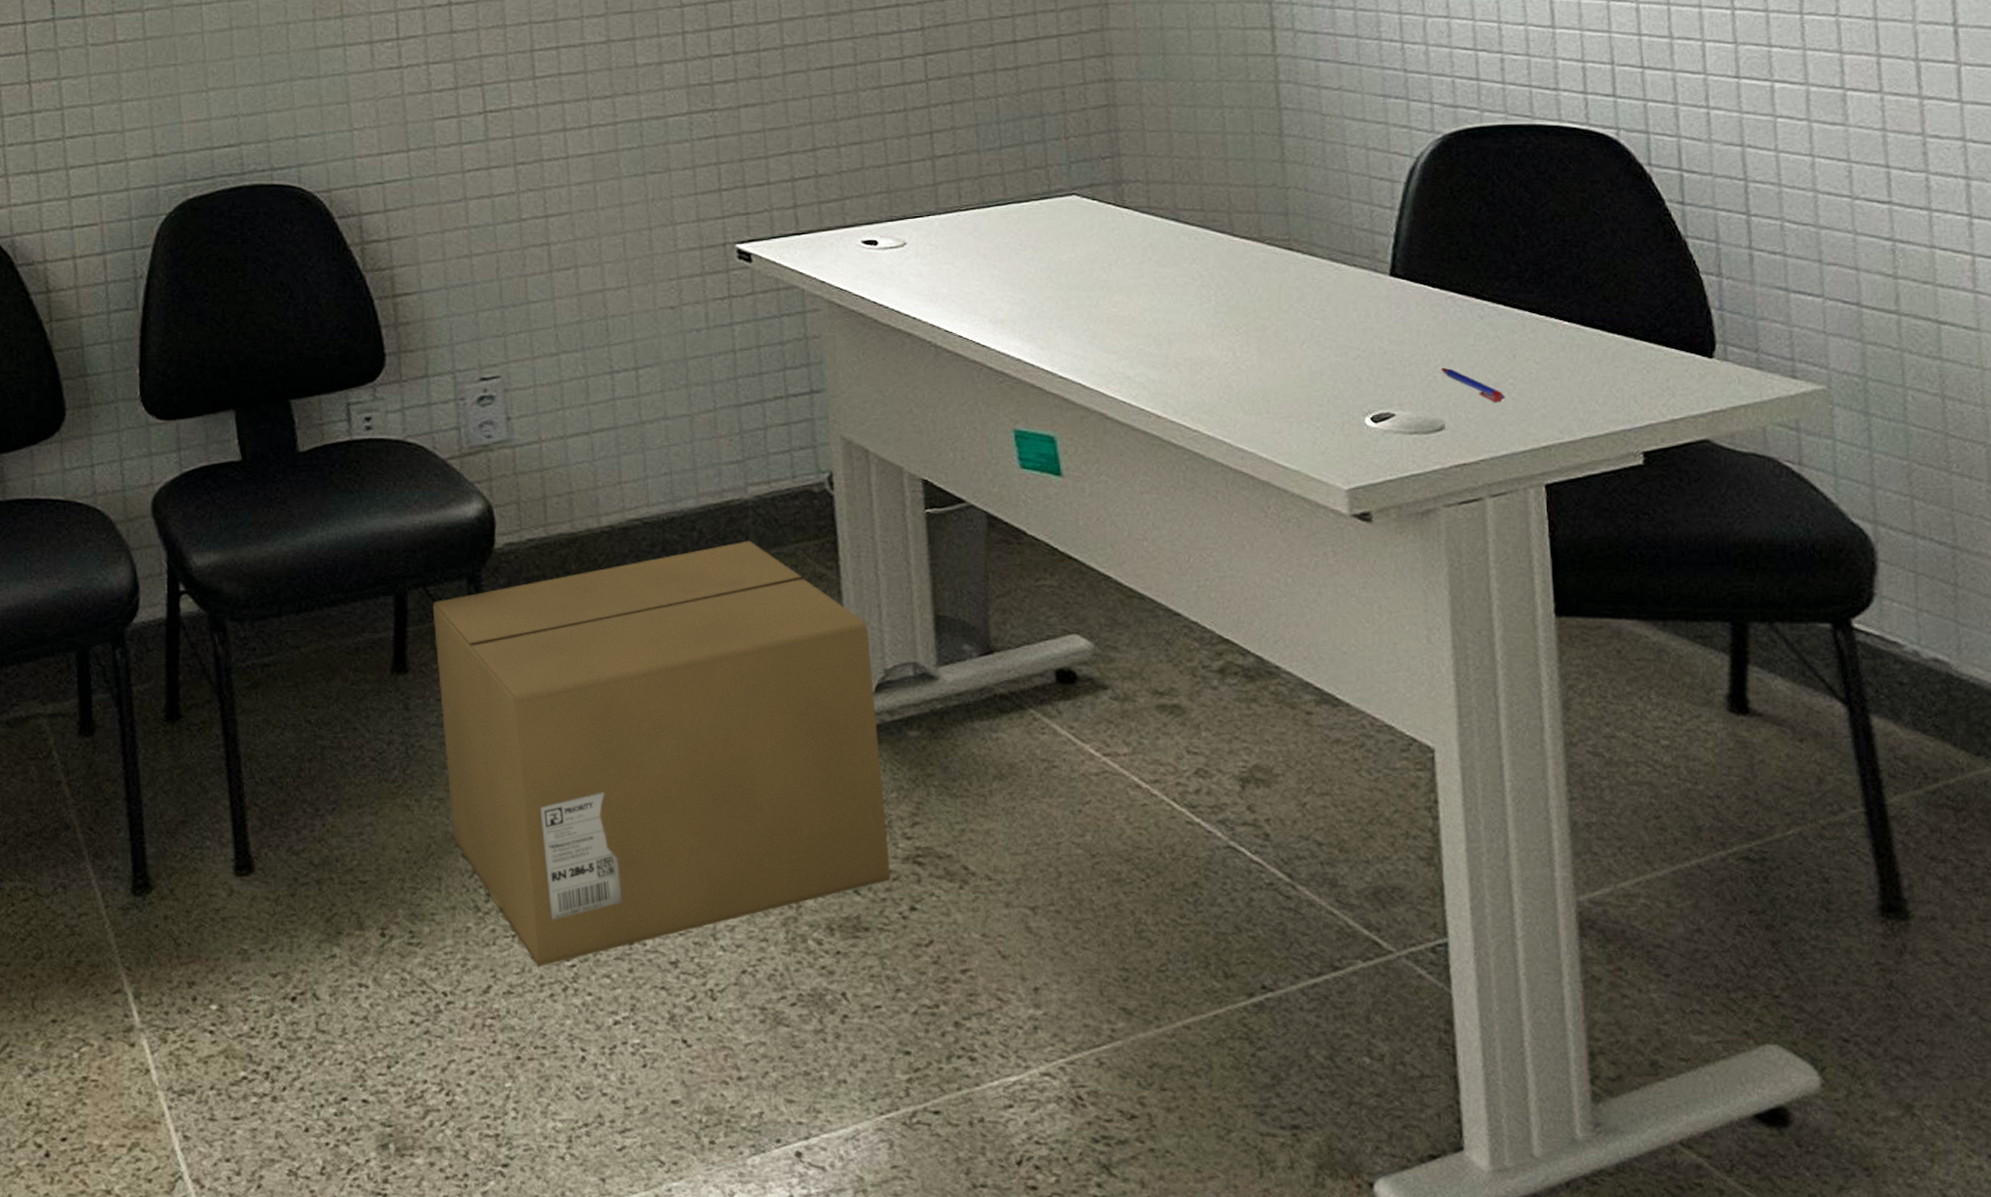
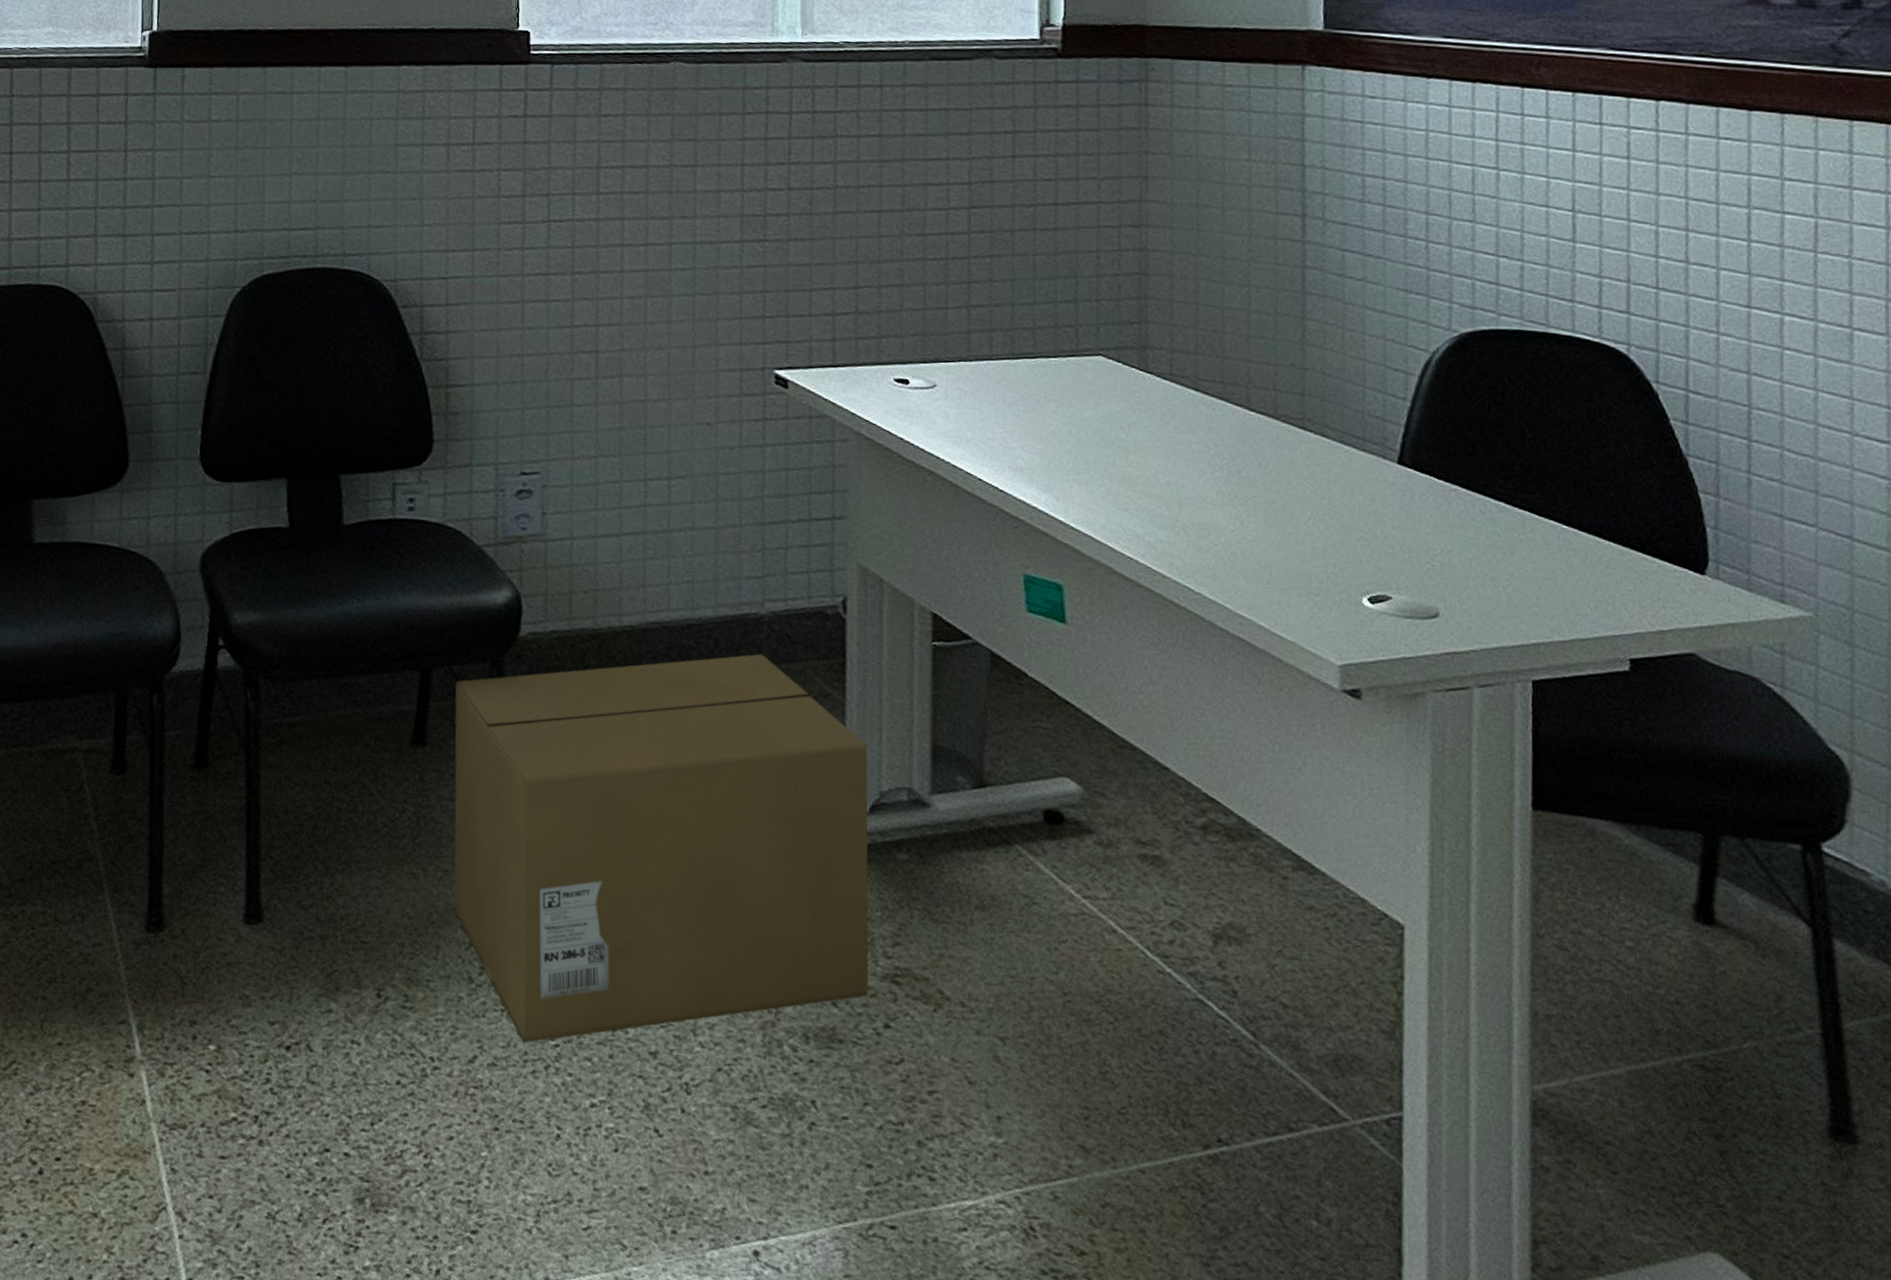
pen: present [1441,368,1505,402] -> none [1439,558,1500,597]

